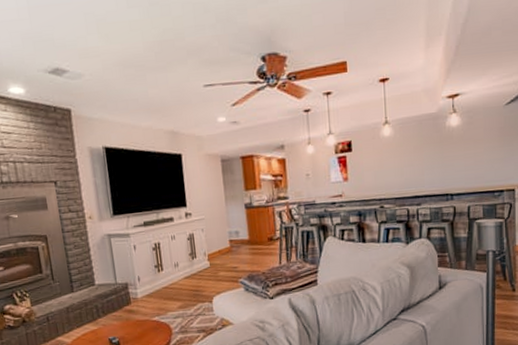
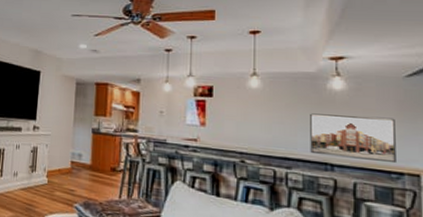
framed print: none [434,144,498,188] -> present [310,113,396,164]

